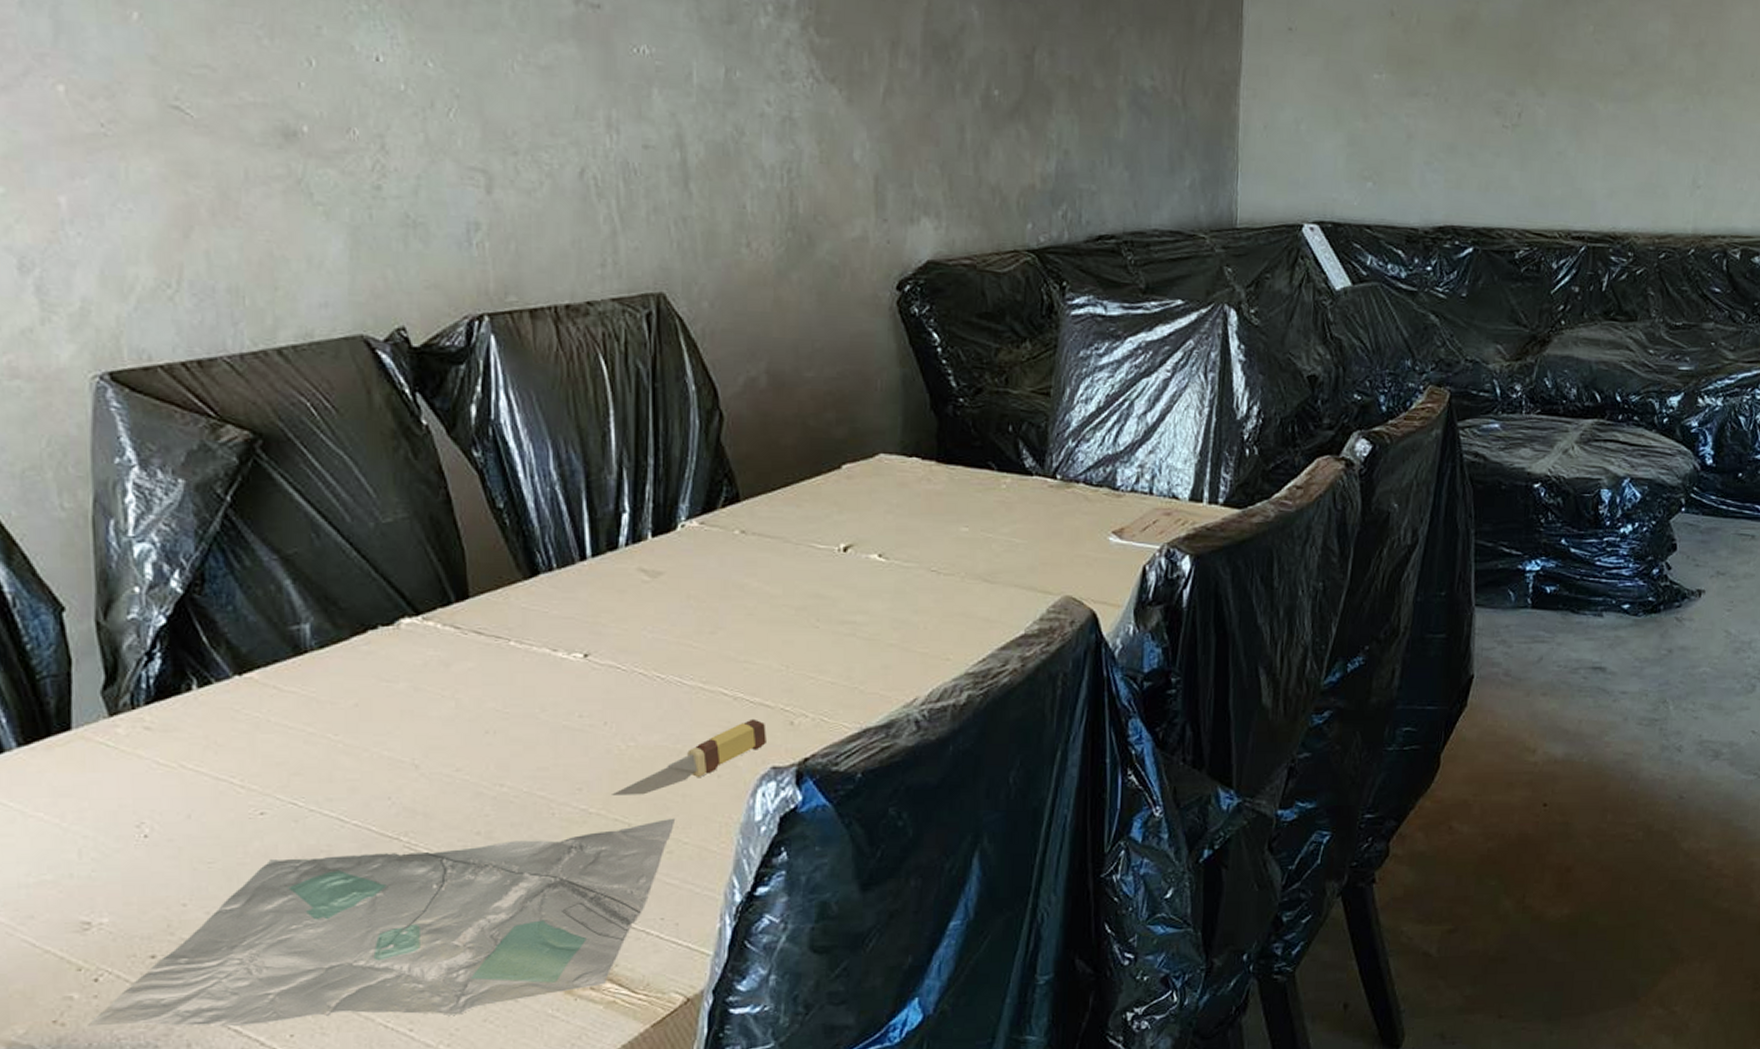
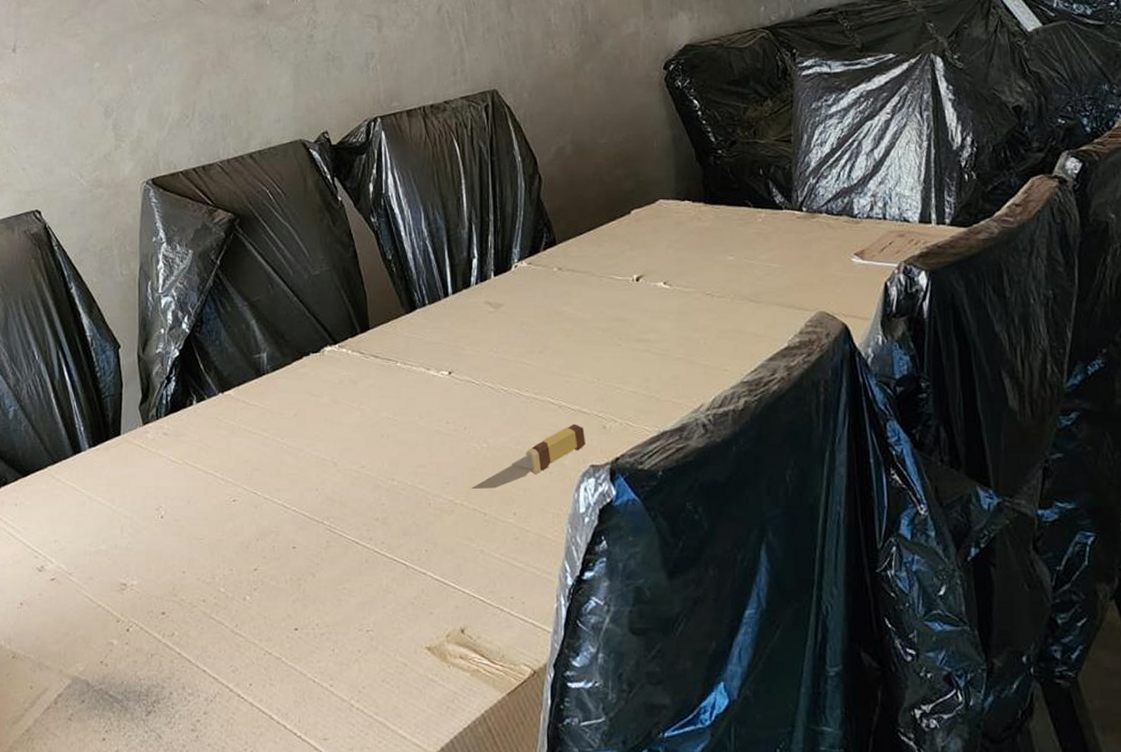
plastic bag: present [88,818,676,1028] -> none [122,509,519,675]

